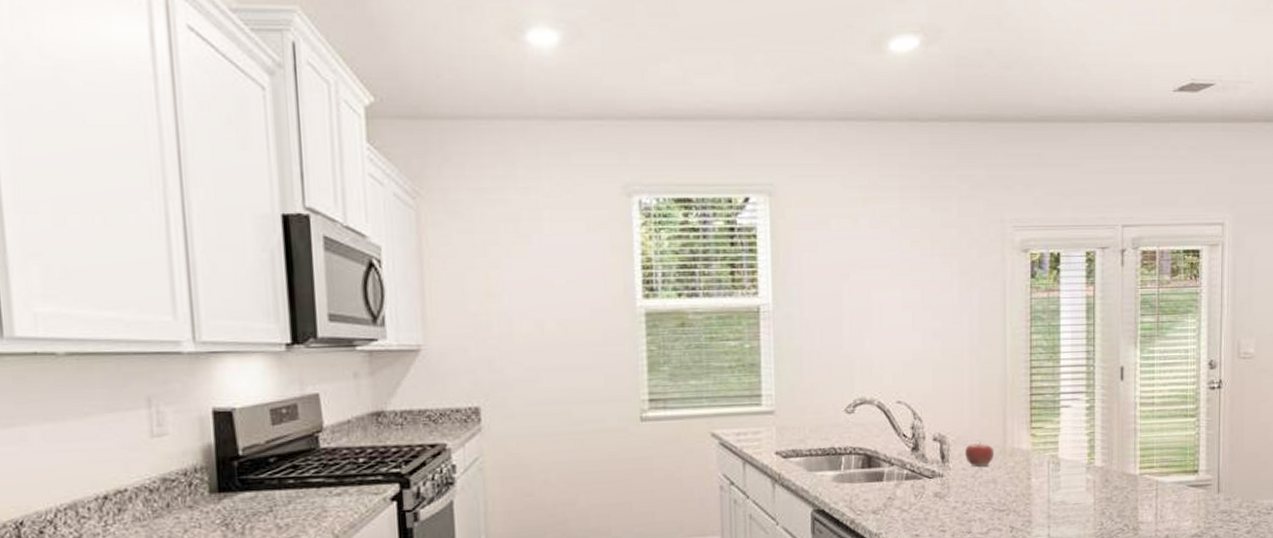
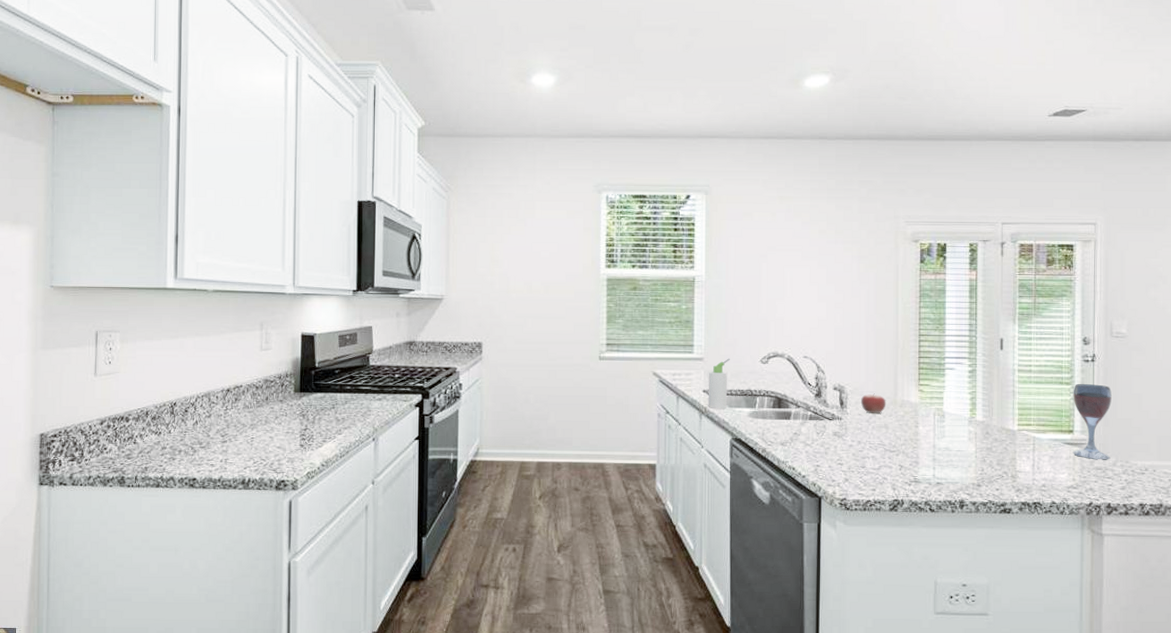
bottle: none [781,409,808,476] -> present [708,358,730,410]
cup: none [1197,414,1238,502] -> present [1073,383,1112,460]

